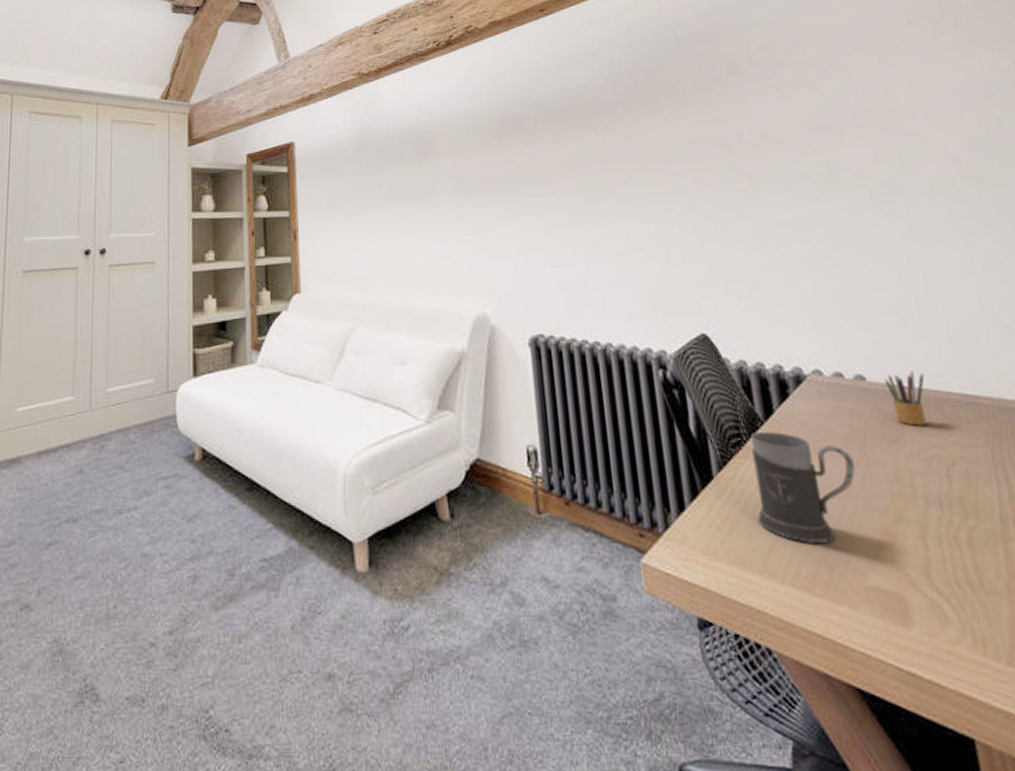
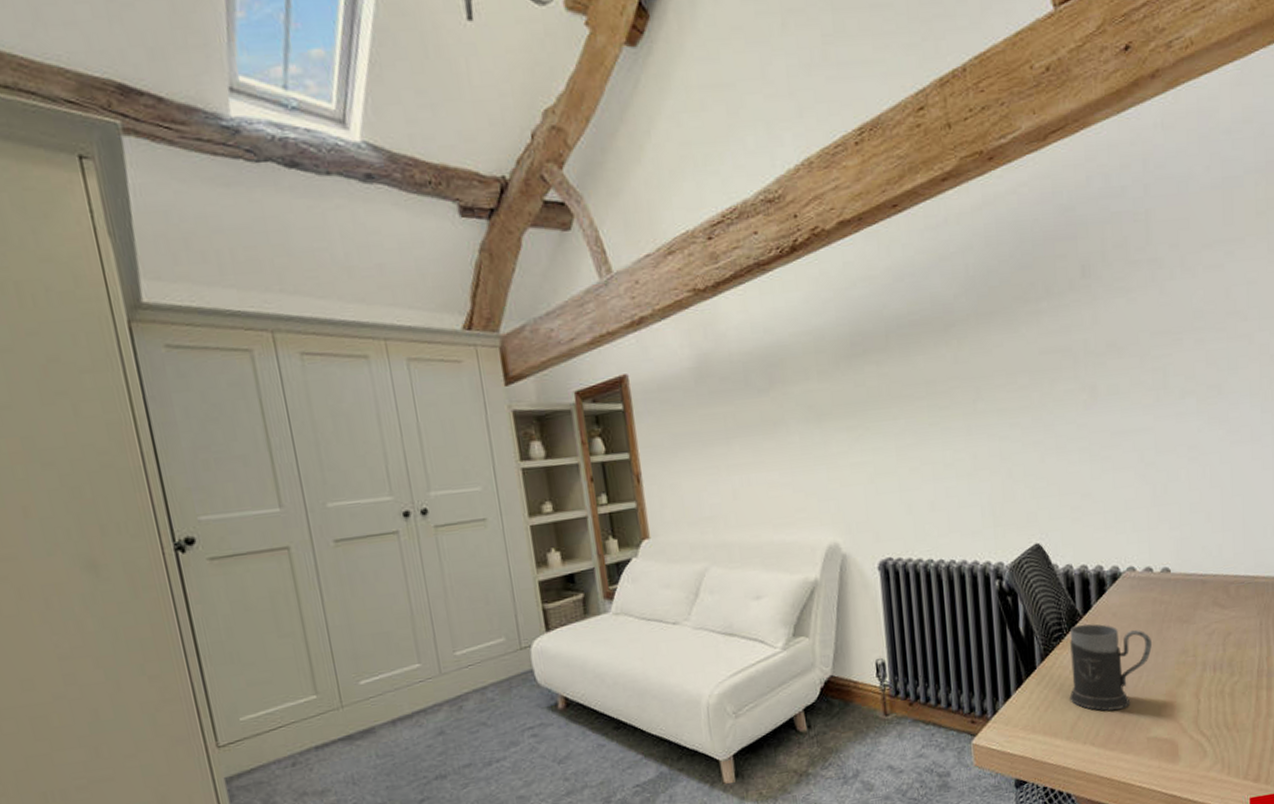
pencil box: present [884,371,927,426] -> none [1185,560,1218,607]

